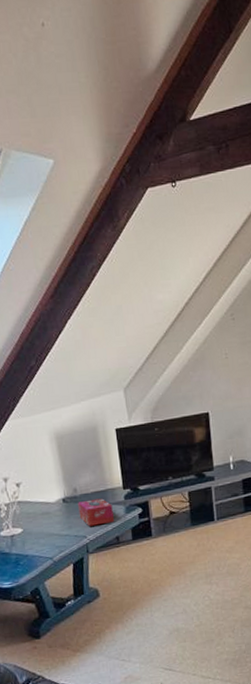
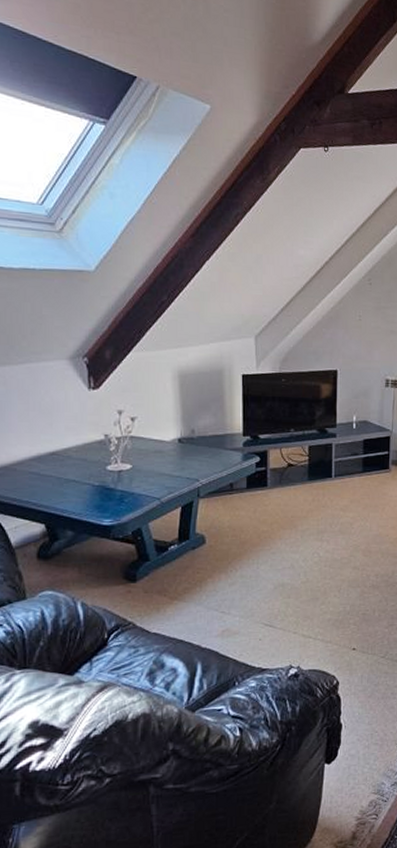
tissue box: present [78,498,114,526] -> none [194,443,230,470]

